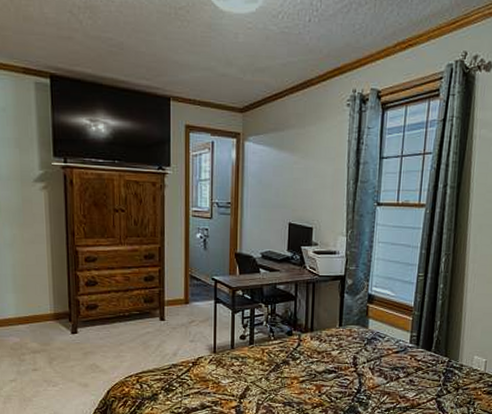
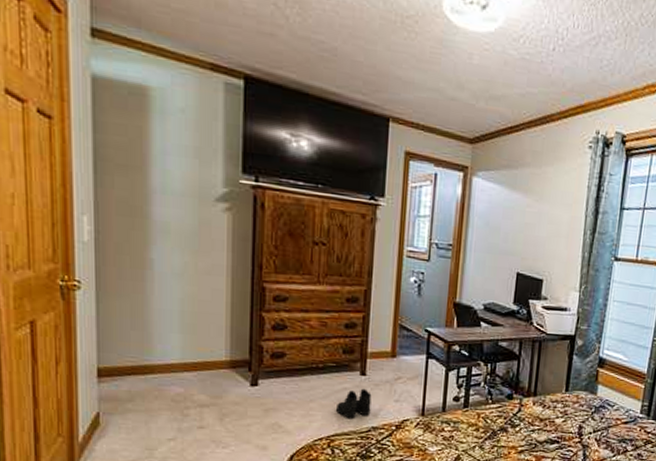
boots: none [142,332,170,358] -> present [336,388,372,418]

